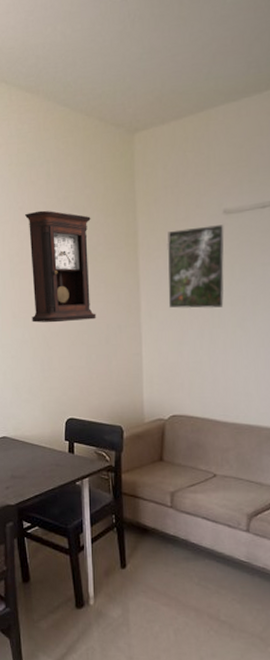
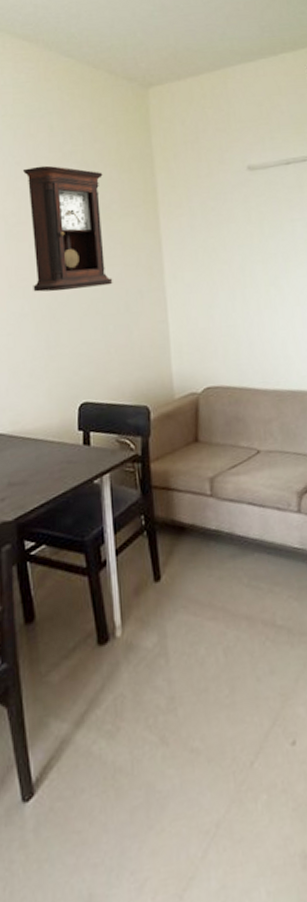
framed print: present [167,225,224,309] -> none [190,181,255,269]

